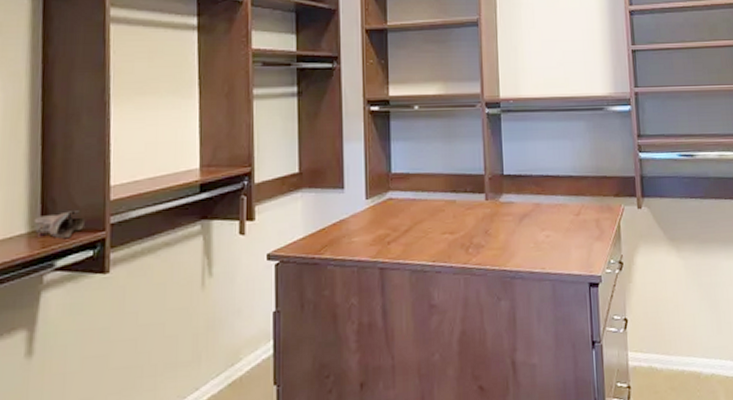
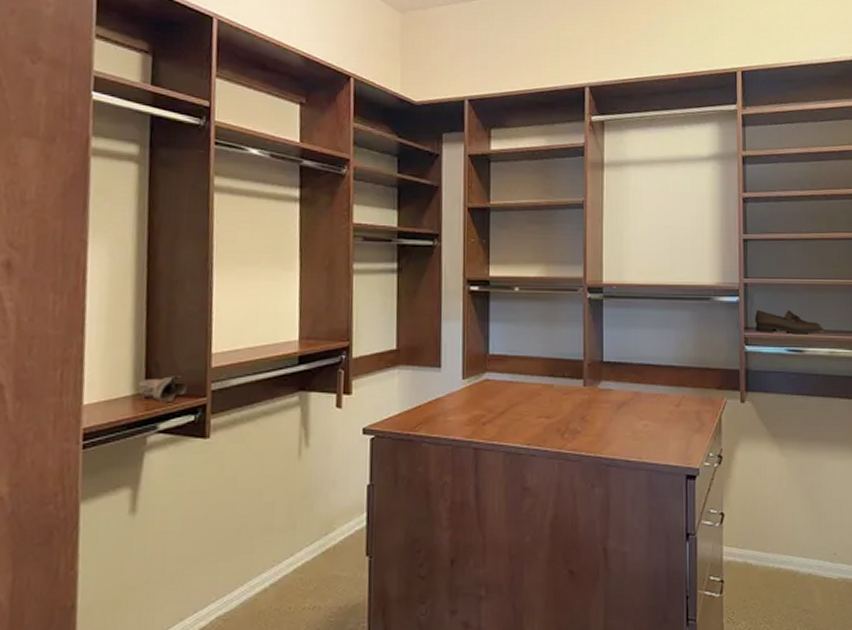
loafer: none [646,116,712,139] -> present [754,309,824,333]

